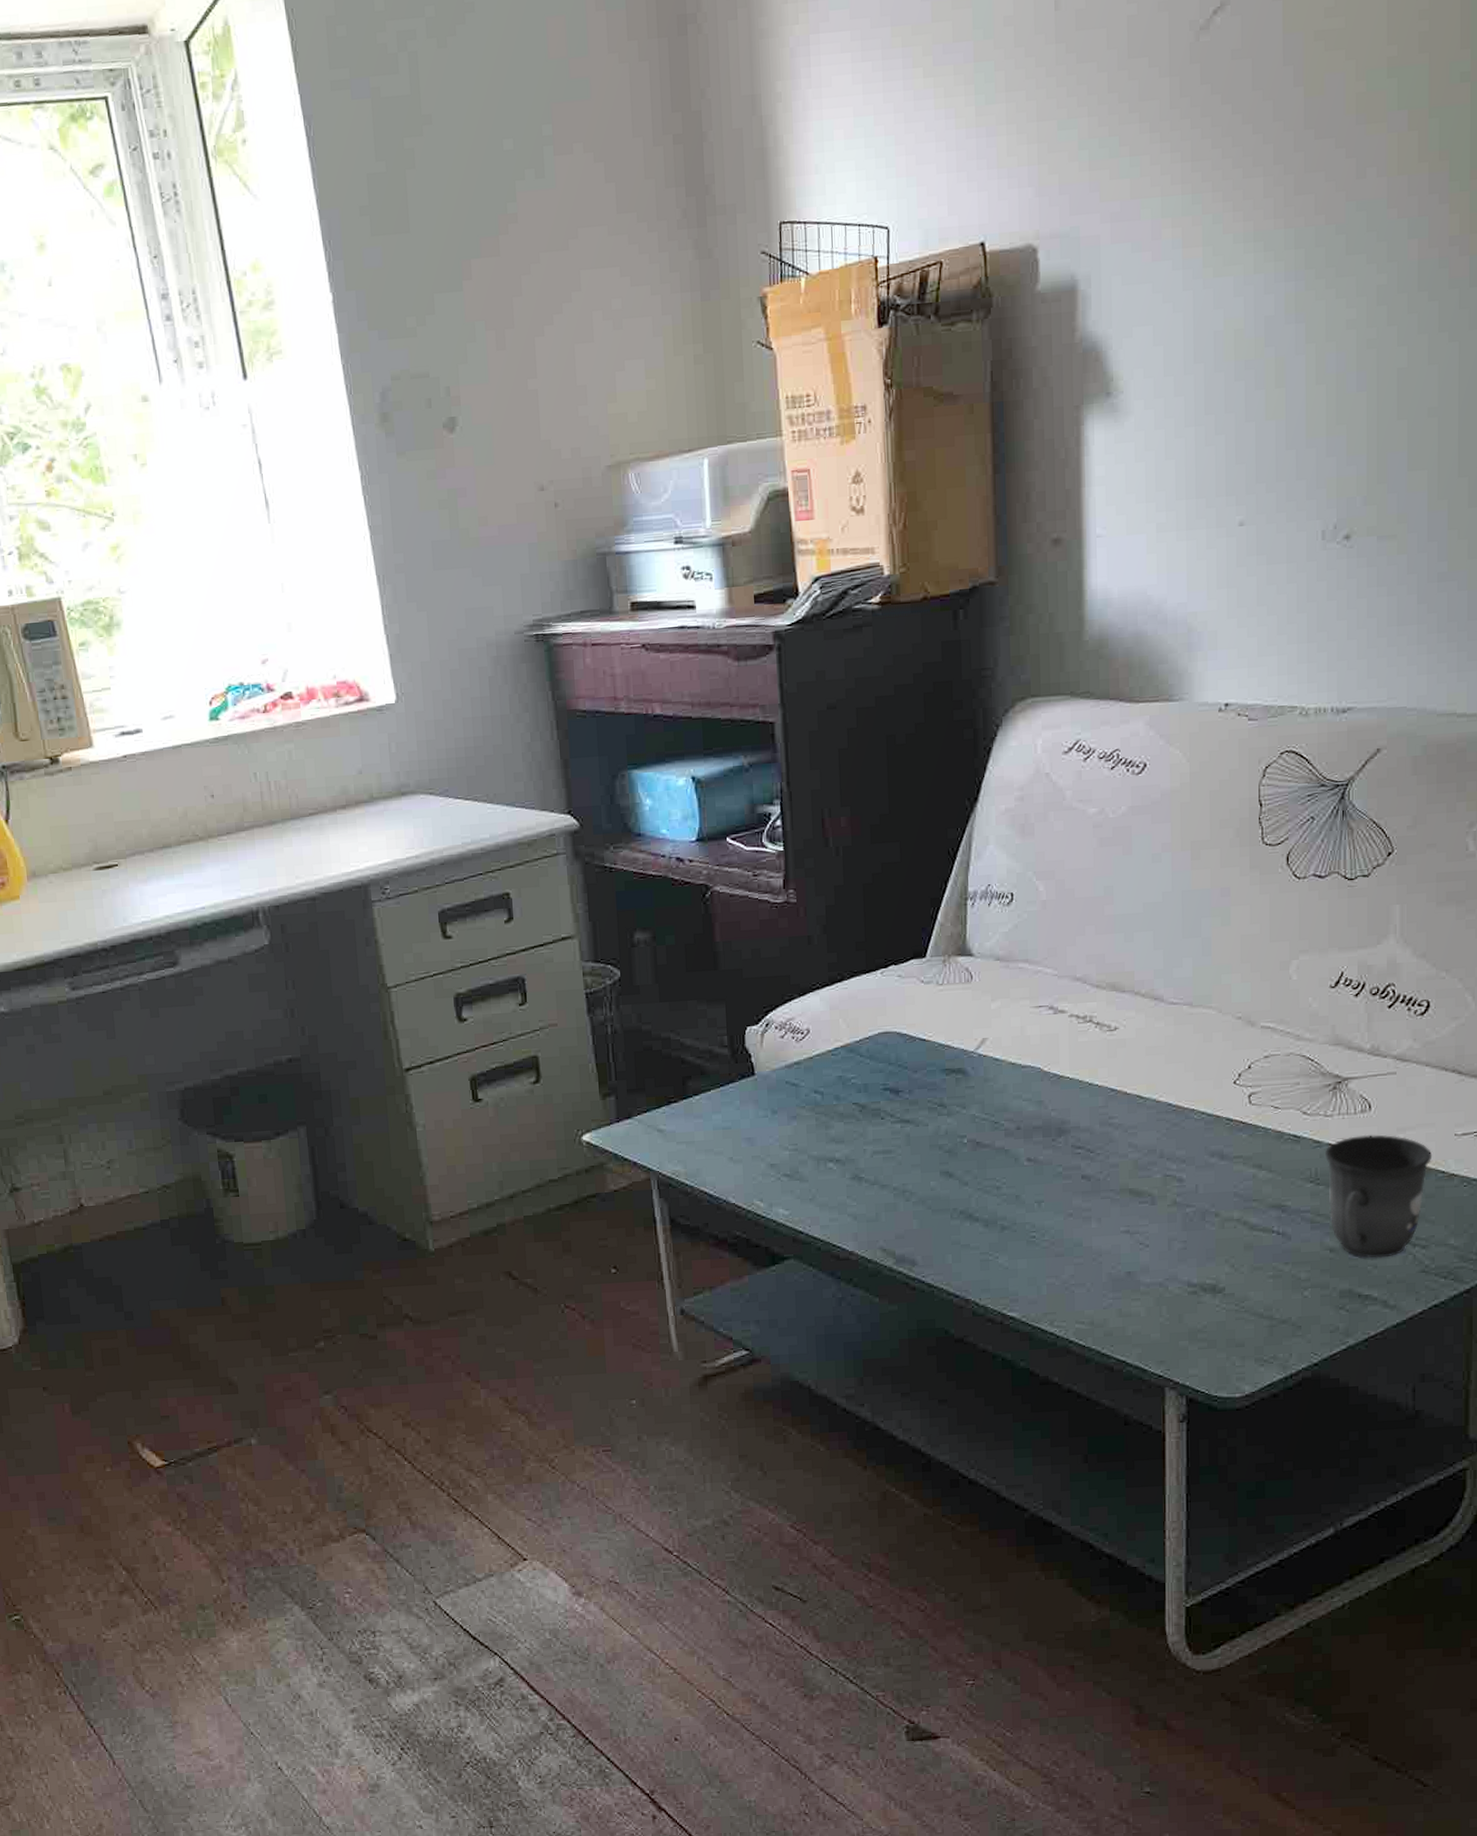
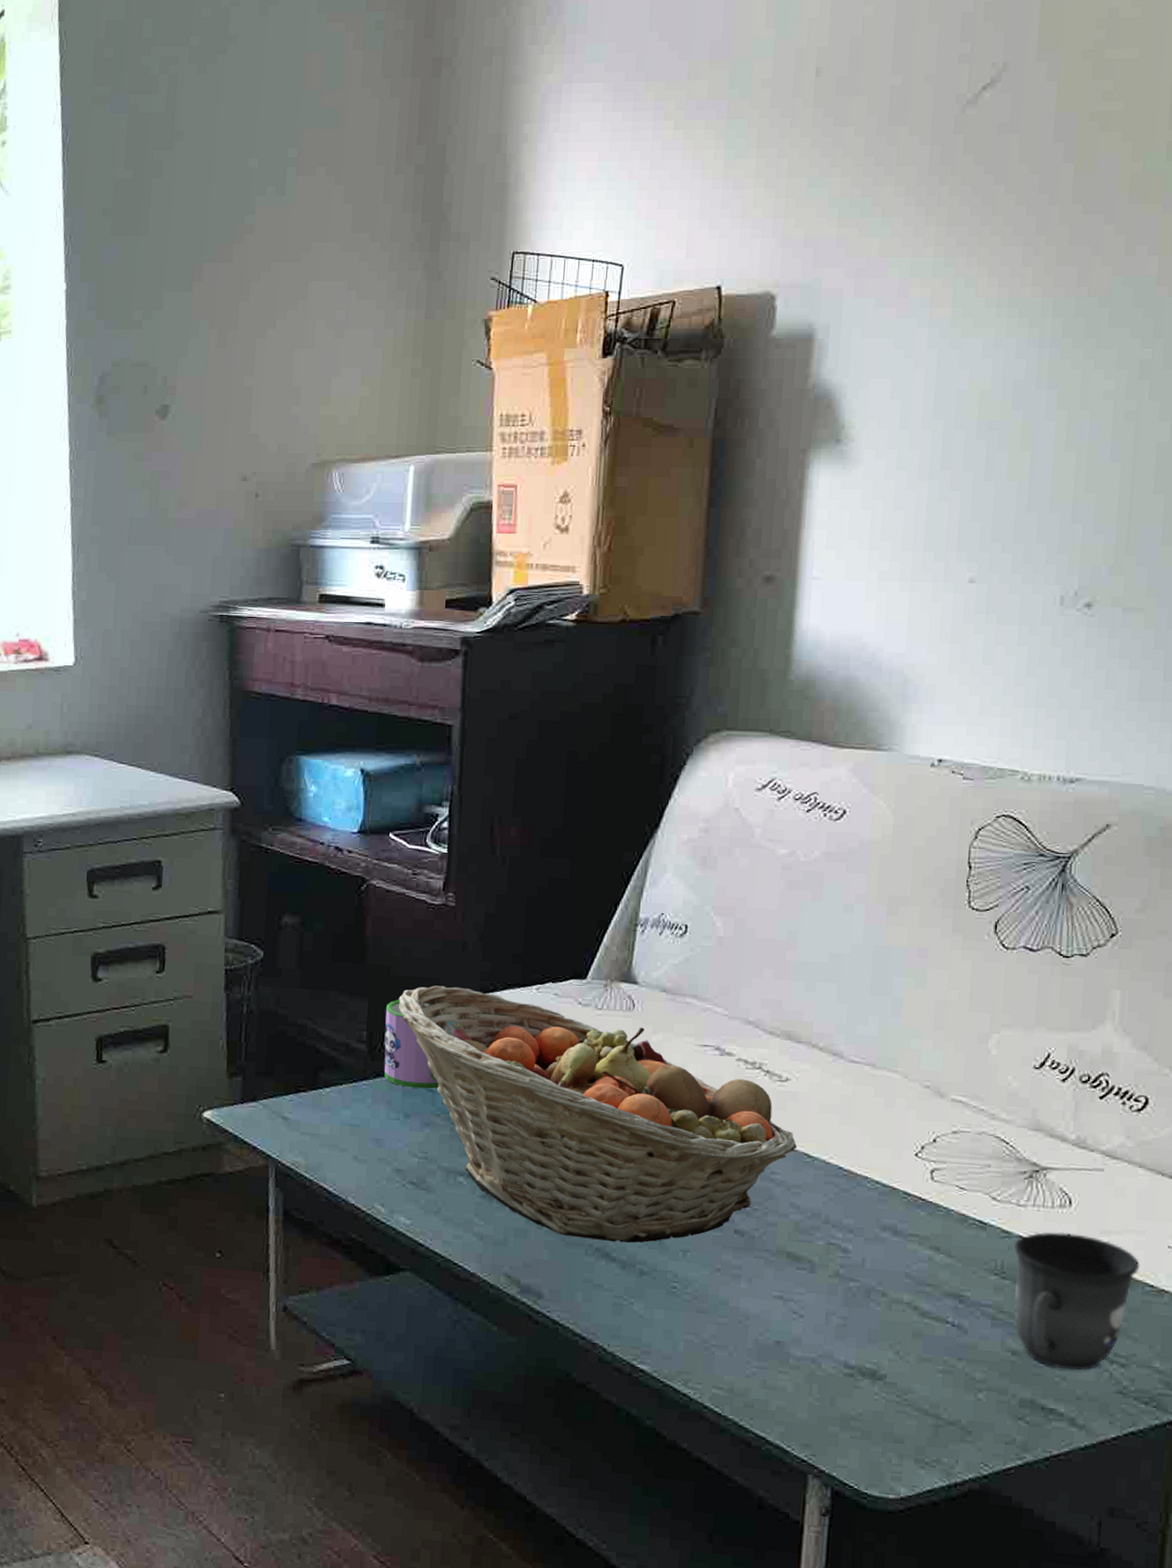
mug: none [743,1000,801,1085] -> present [384,1000,439,1089]
fruit basket: none [753,981,1129,1204] -> present [398,985,797,1243]

